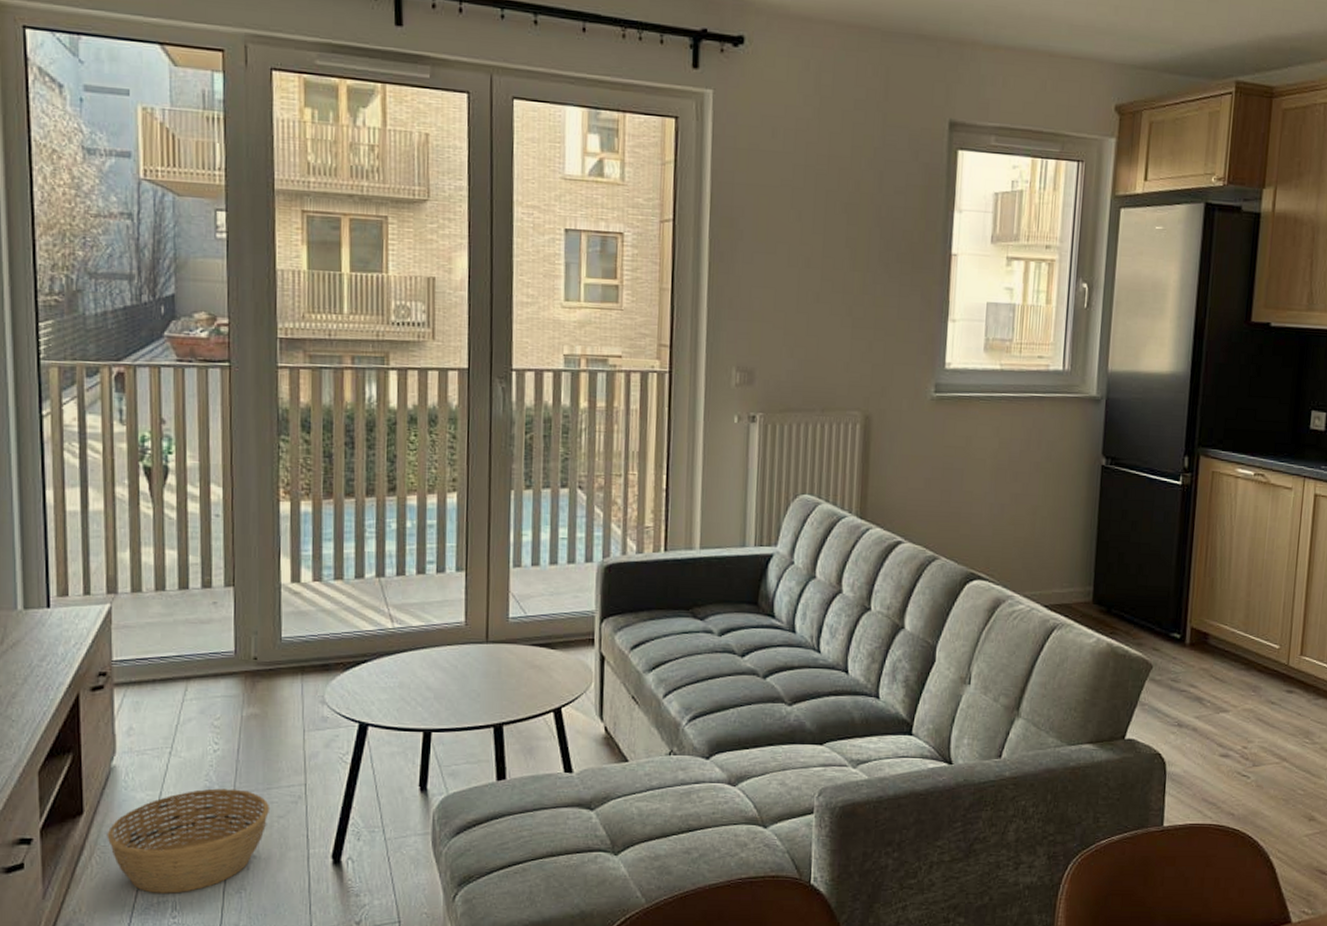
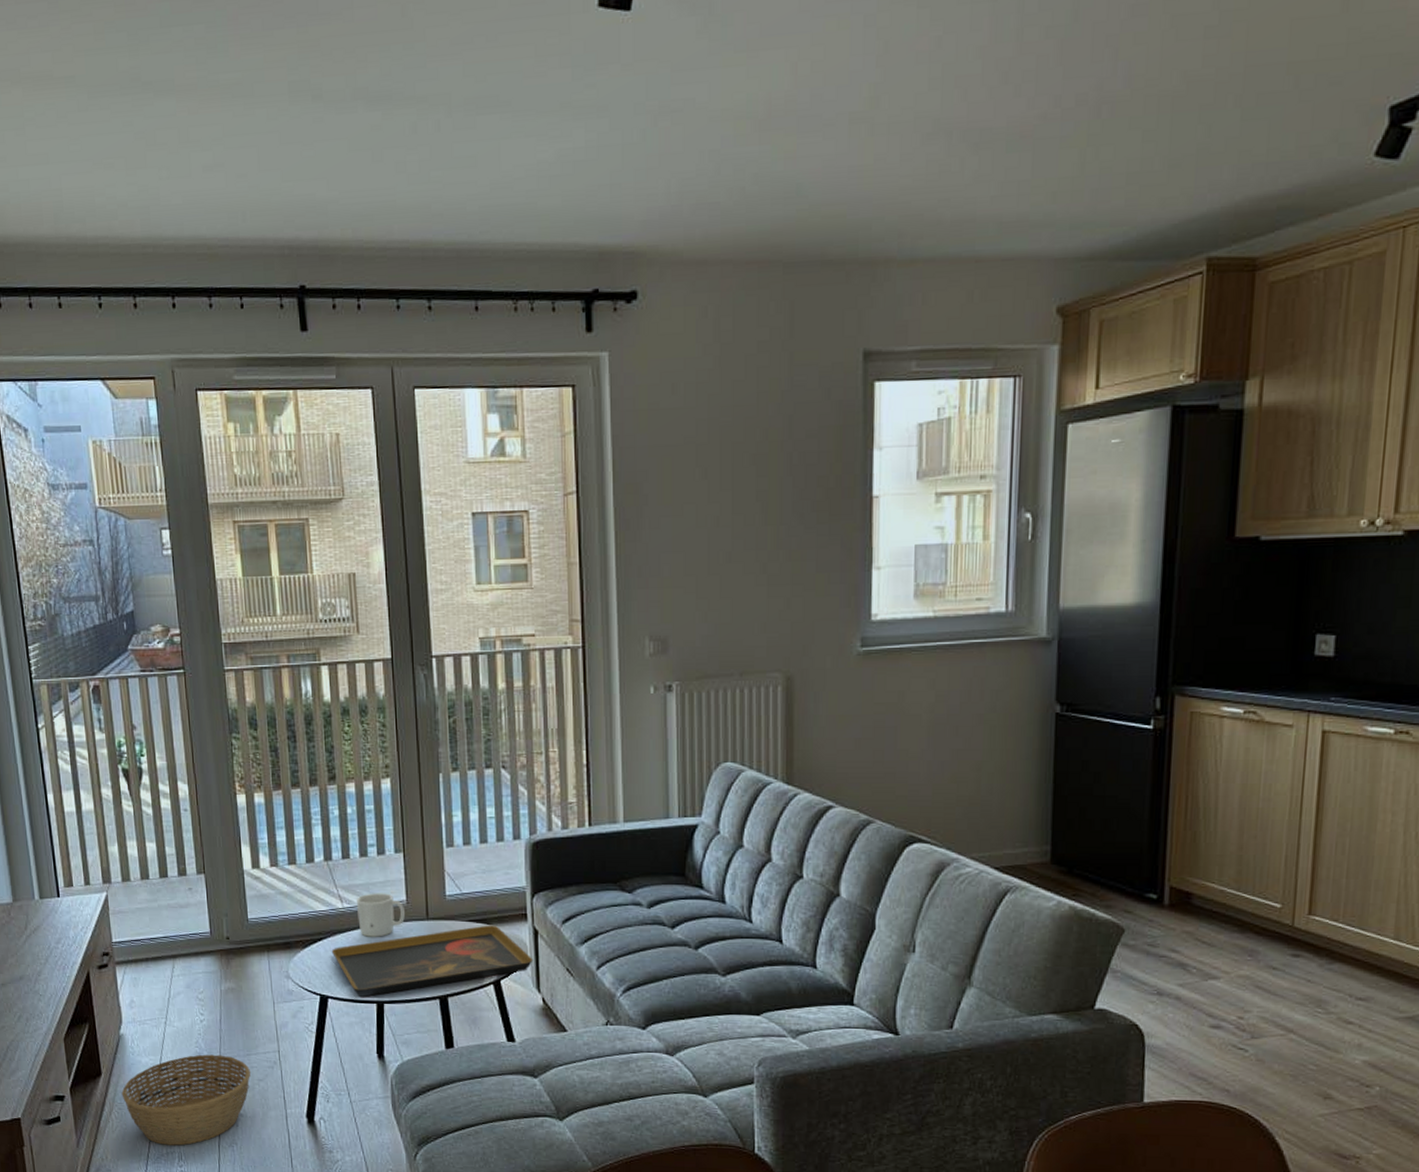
decorative tray: none [376,649,598,726] -> present [331,925,534,998]
mug: none [408,613,462,660] -> present [356,893,405,937]

